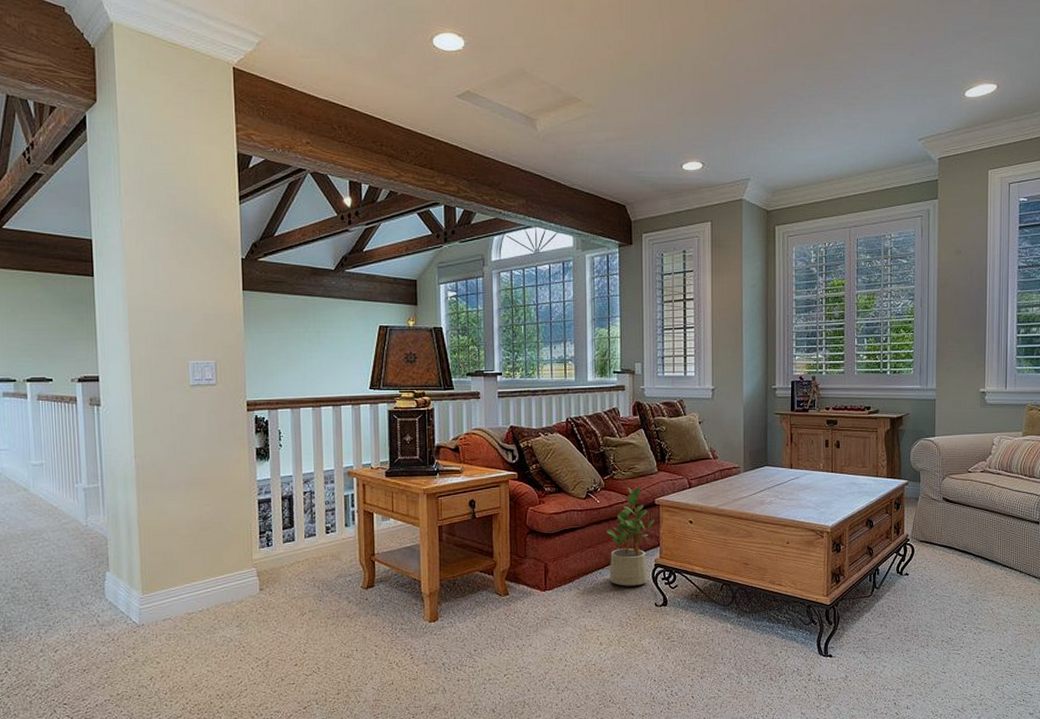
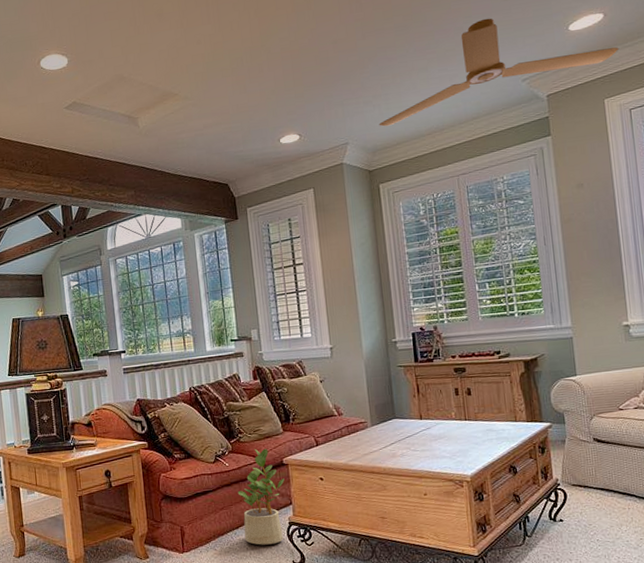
ceiling fan: none [781,71,1007,167] -> present [378,18,619,127]

